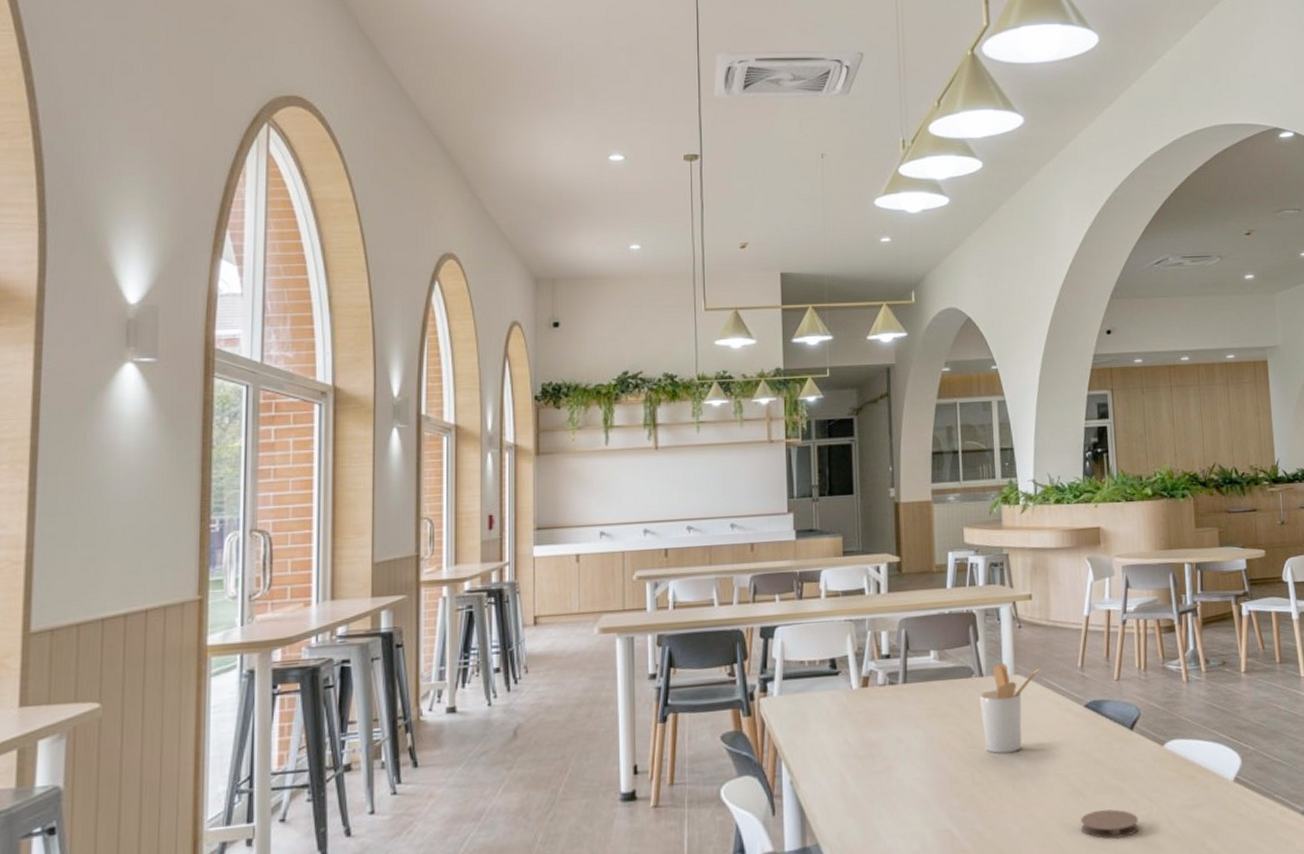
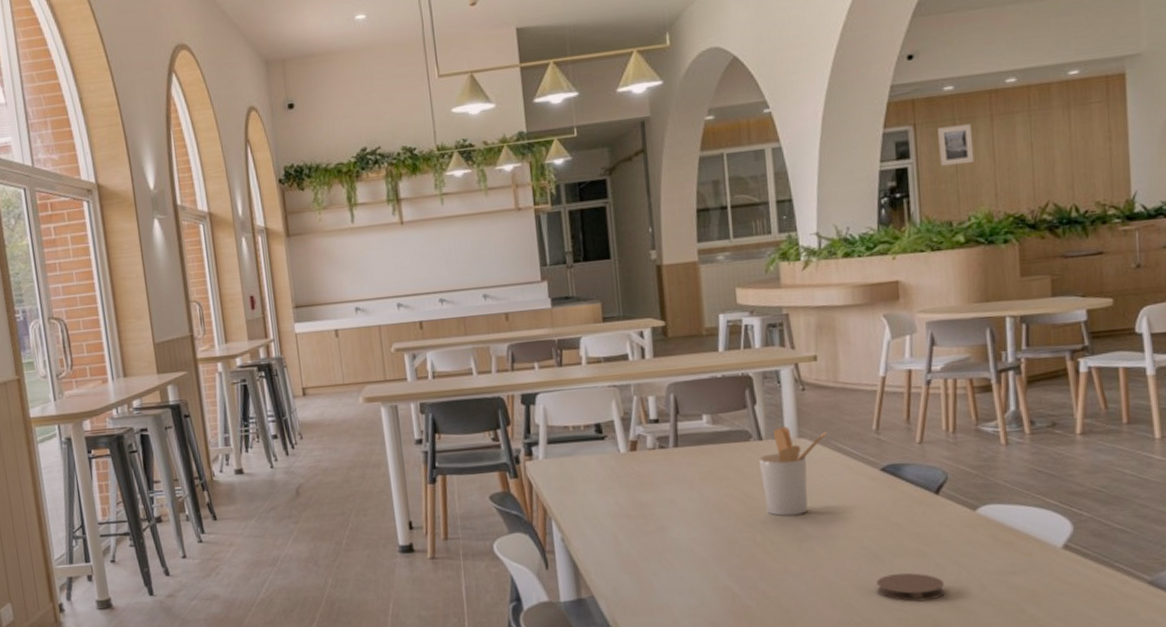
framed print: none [1130,392,1159,428] -> present [938,123,975,167]

